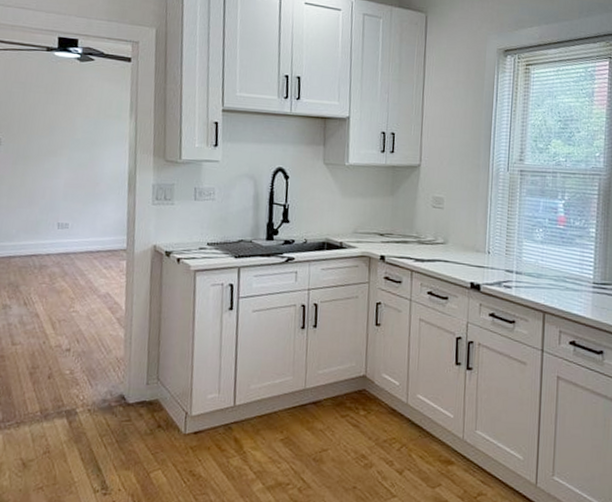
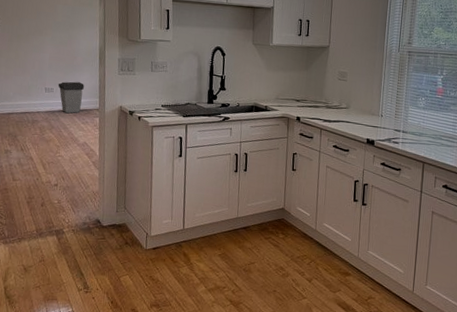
trash can: none [74,214,108,256] -> present [58,81,84,114]

